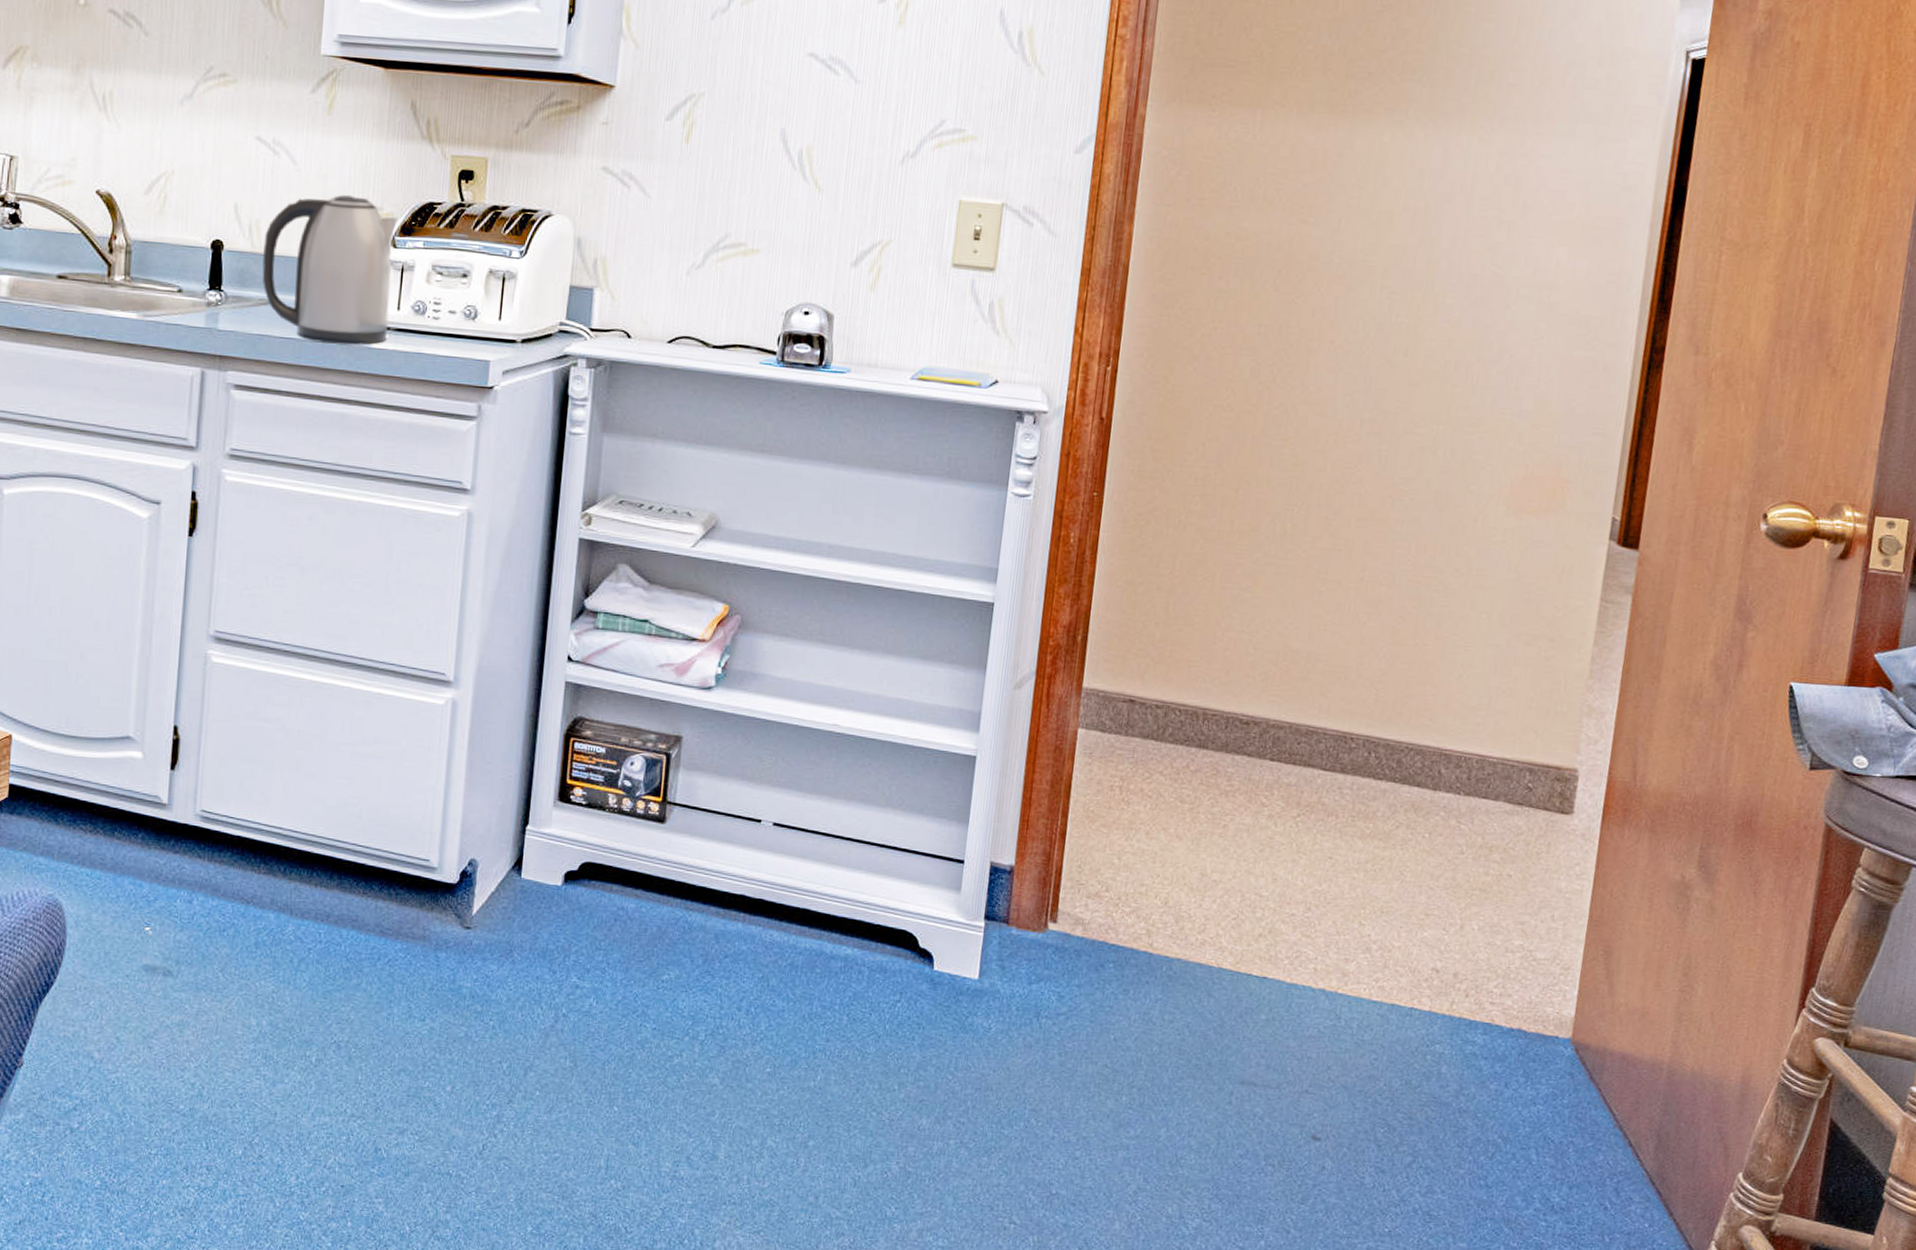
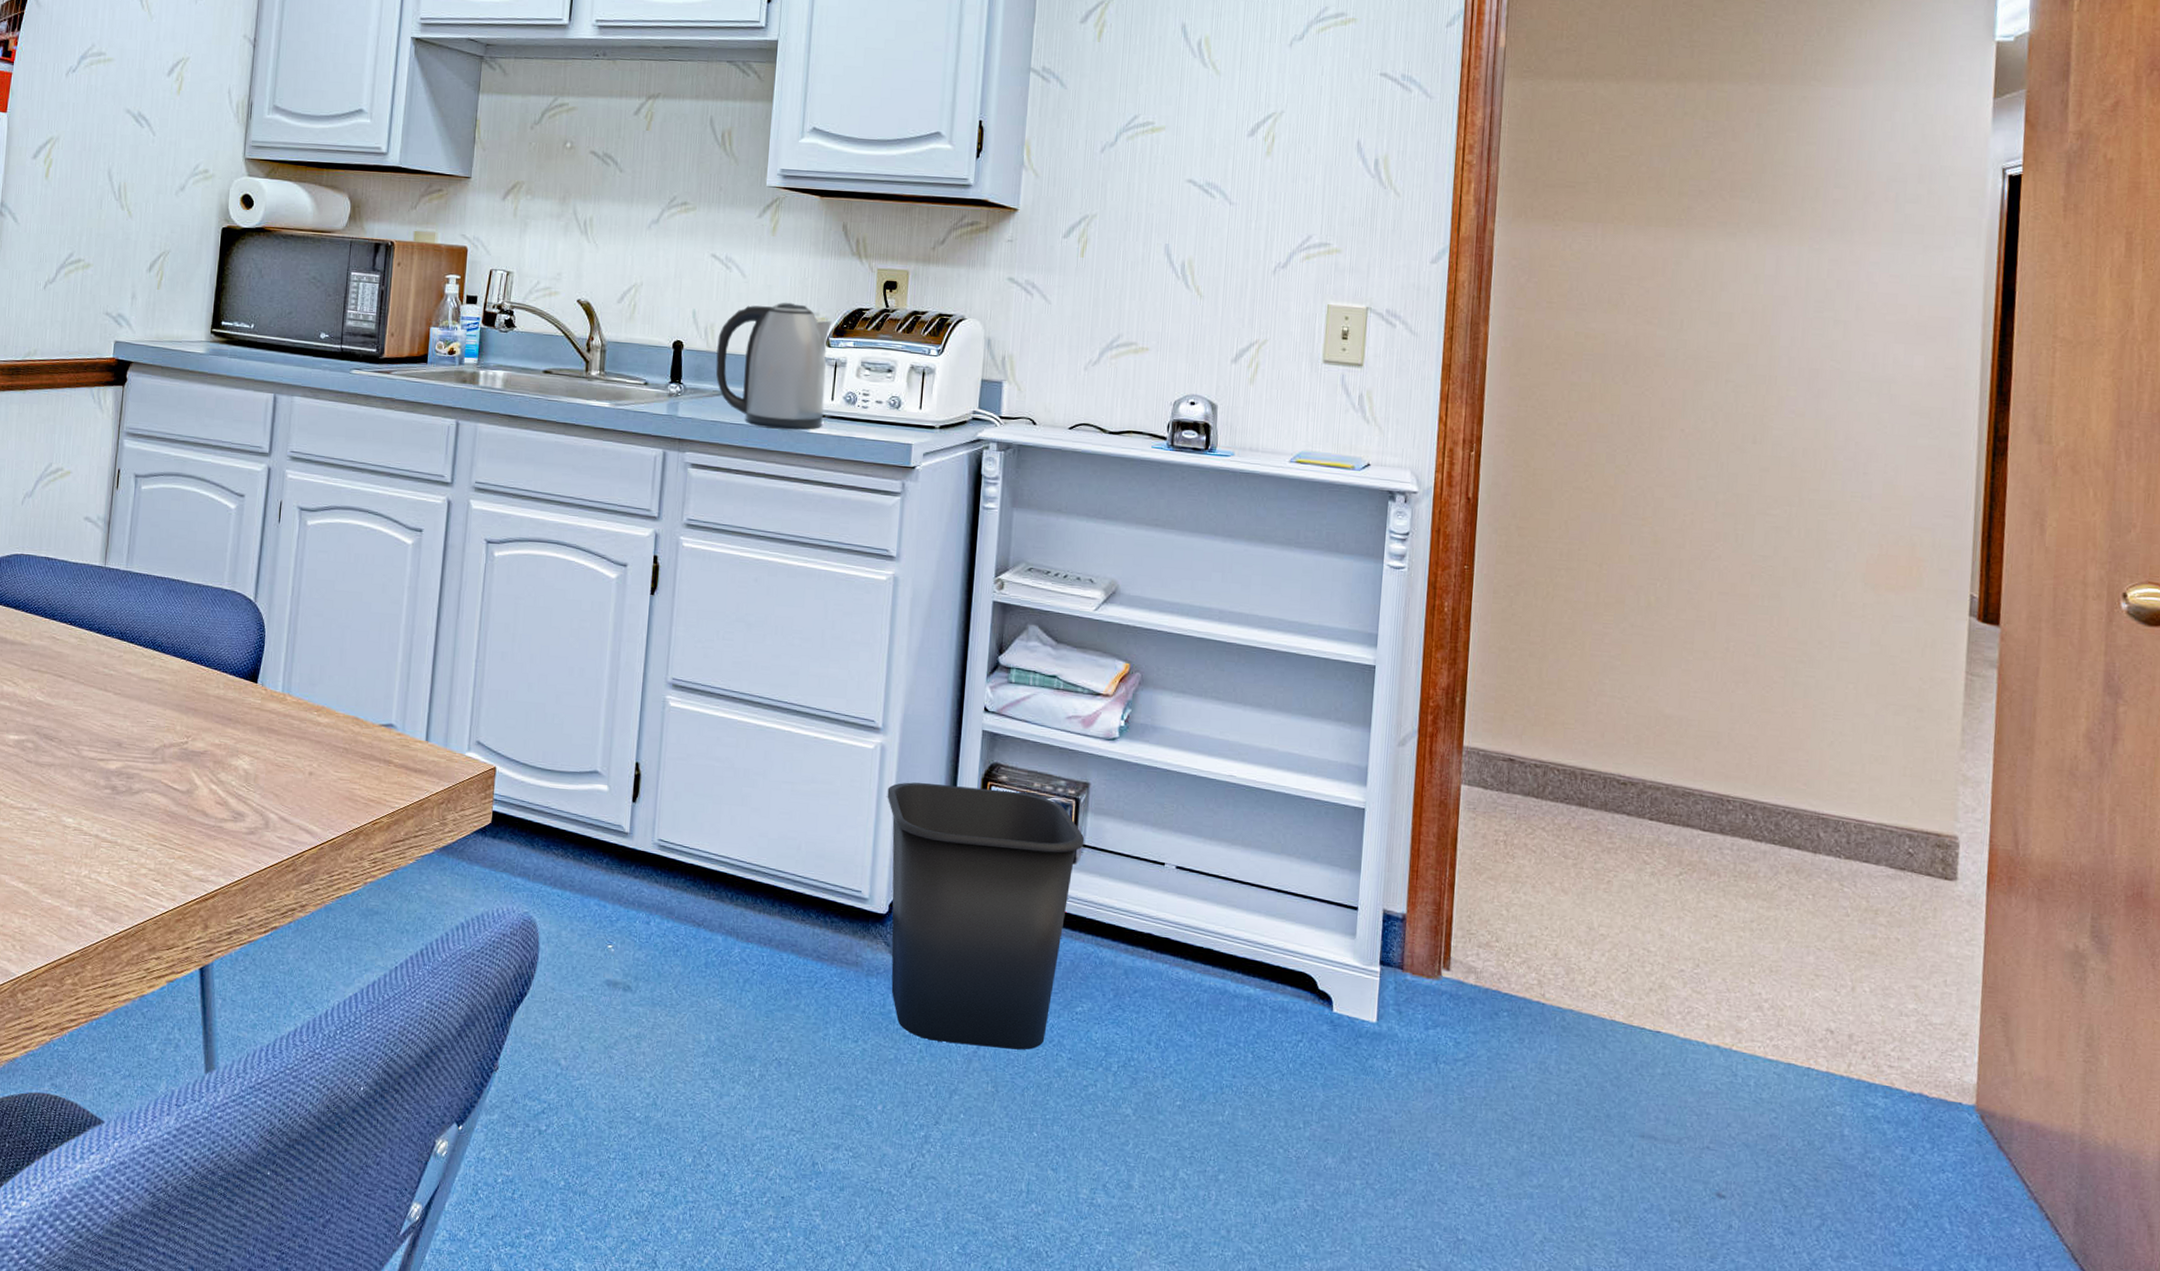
waste bin: none [458,740,675,1022] -> present [887,782,1085,1050]

